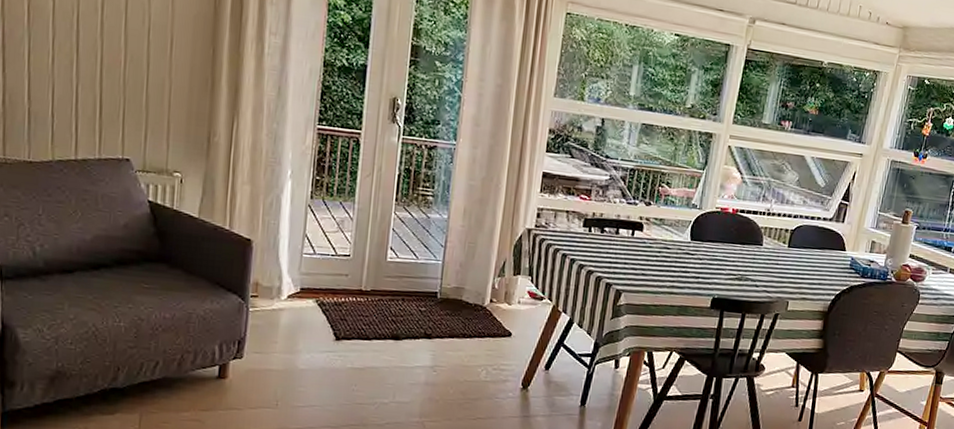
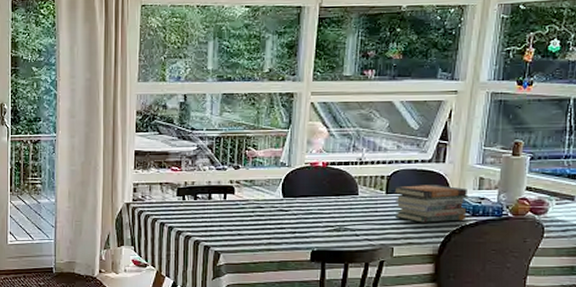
book stack: none [794,241,861,281] -> present [393,185,469,223]

